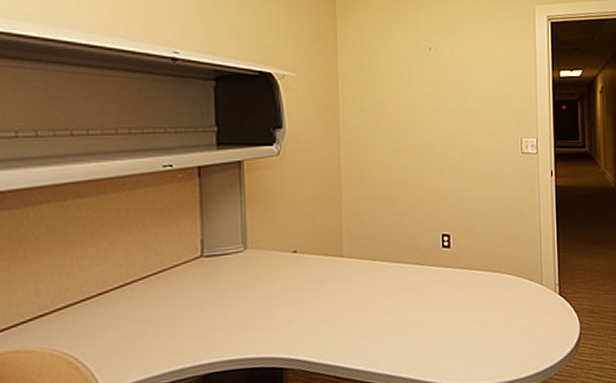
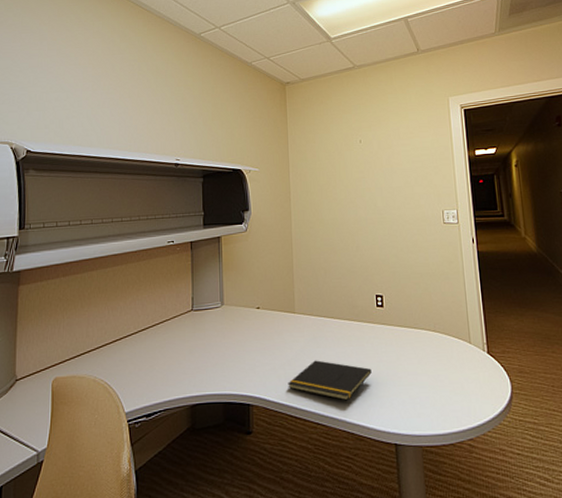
notepad: none [333,311,434,355] -> present [288,360,372,401]

